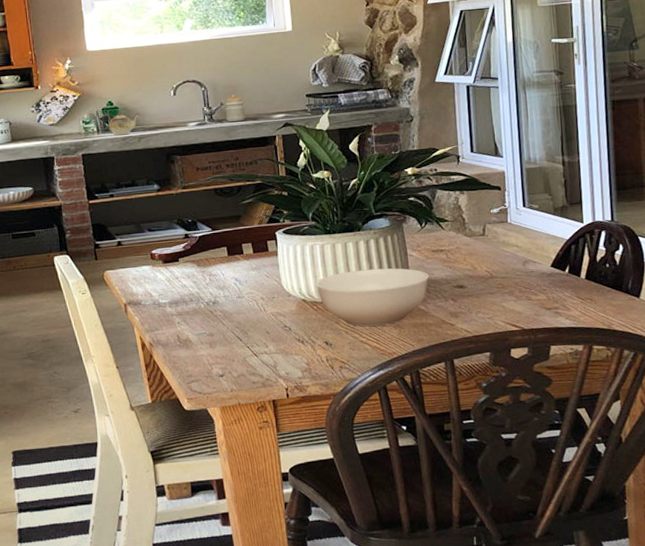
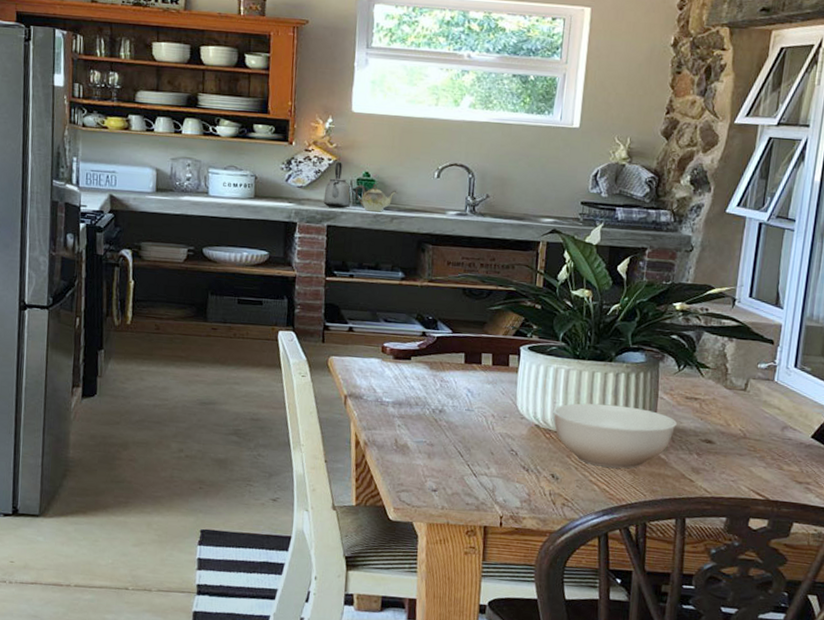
kettle: none [74,96,99,139] -> present [323,161,351,209]
jar: present [224,94,246,123] -> none [489,187,513,219]

